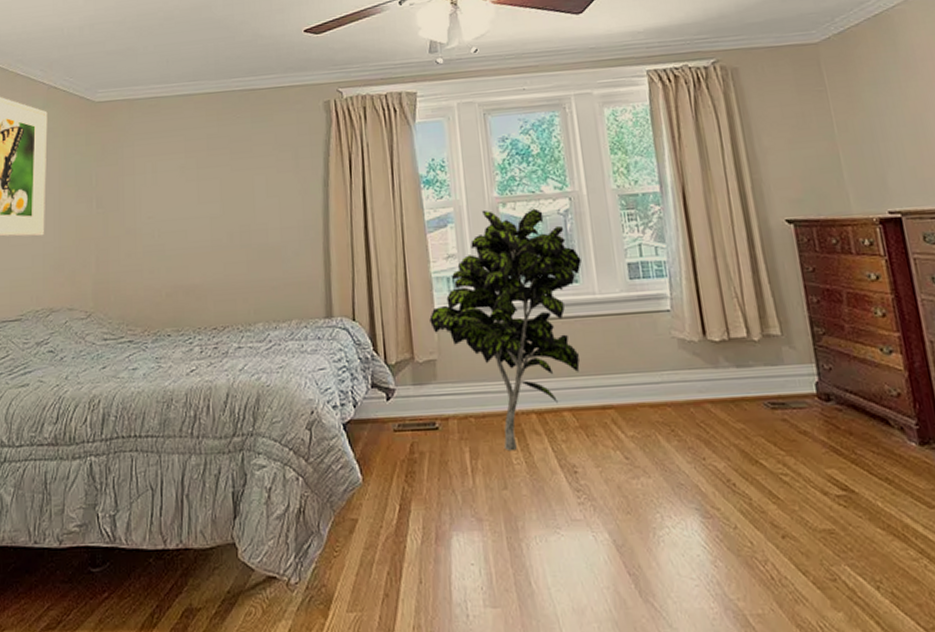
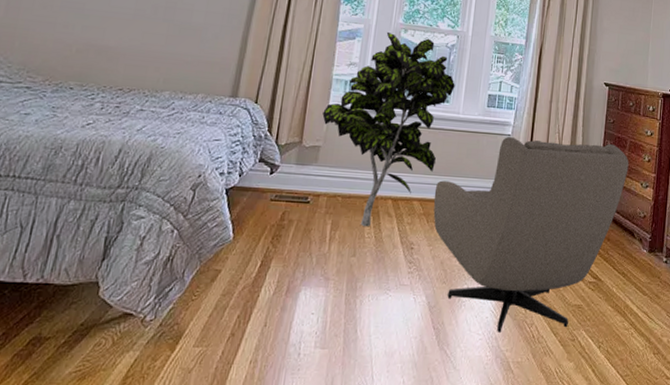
armchair: none [587,300,855,575] -> present [433,137,629,332]

